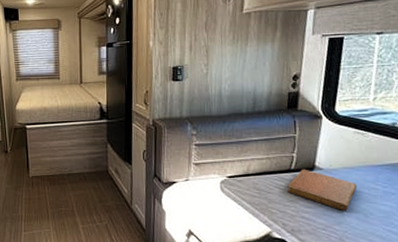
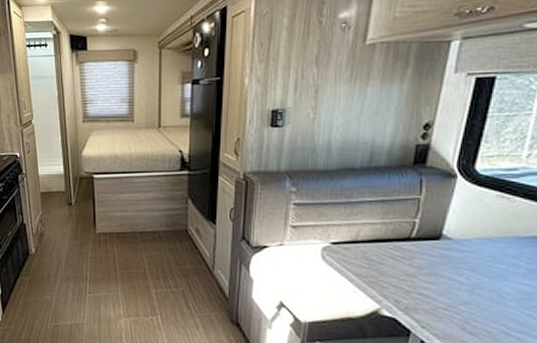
notebook: present [287,169,358,211] -> none [404,237,494,289]

